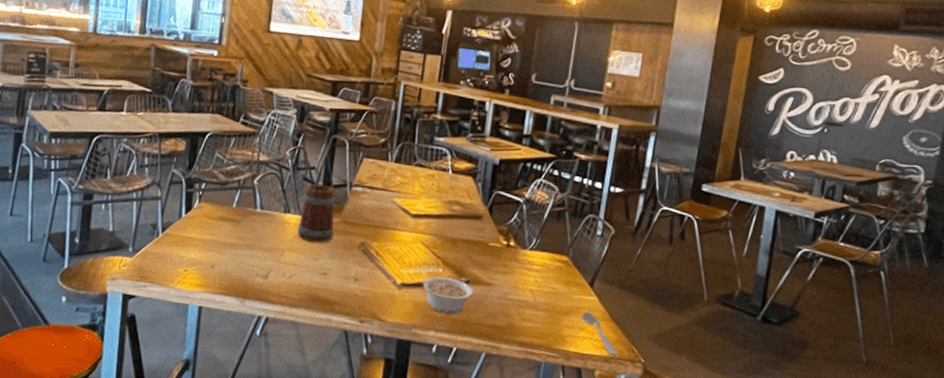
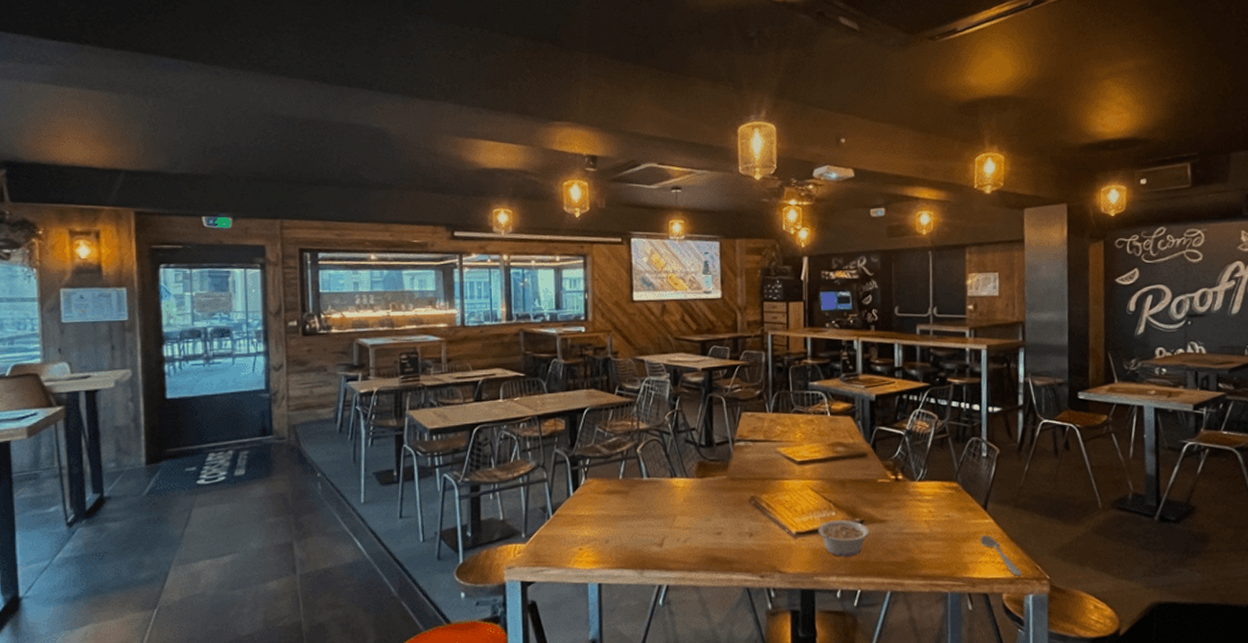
beer mug: present [297,182,335,243] -> none [686,442,724,503]

